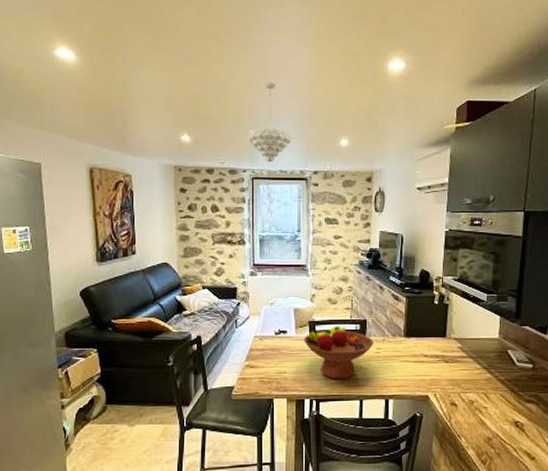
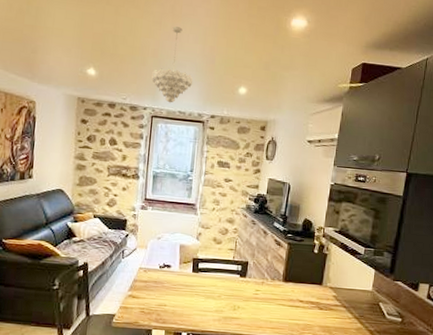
fruit bowl: present [304,326,374,379] -> none [187,264,254,317]

